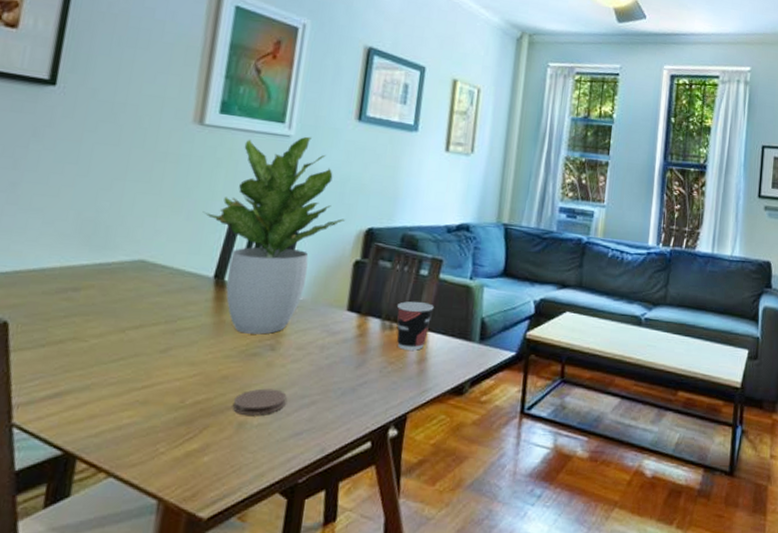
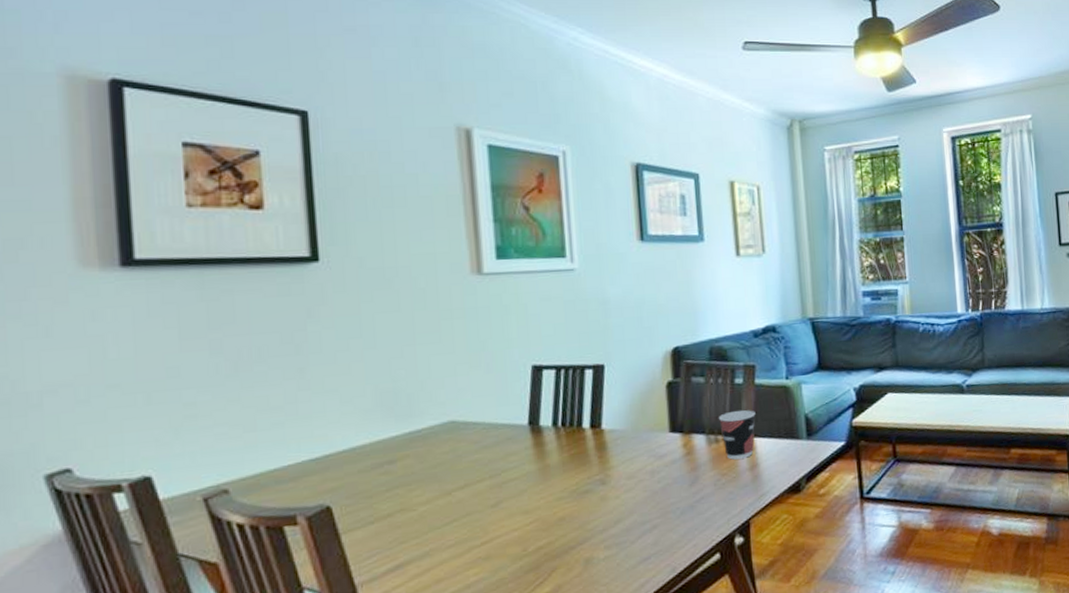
potted plant: present [202,136,345,335] -> none [502,266,648,474]
coaster: present [233,388,287,415] -> none [576,520,628,551]

